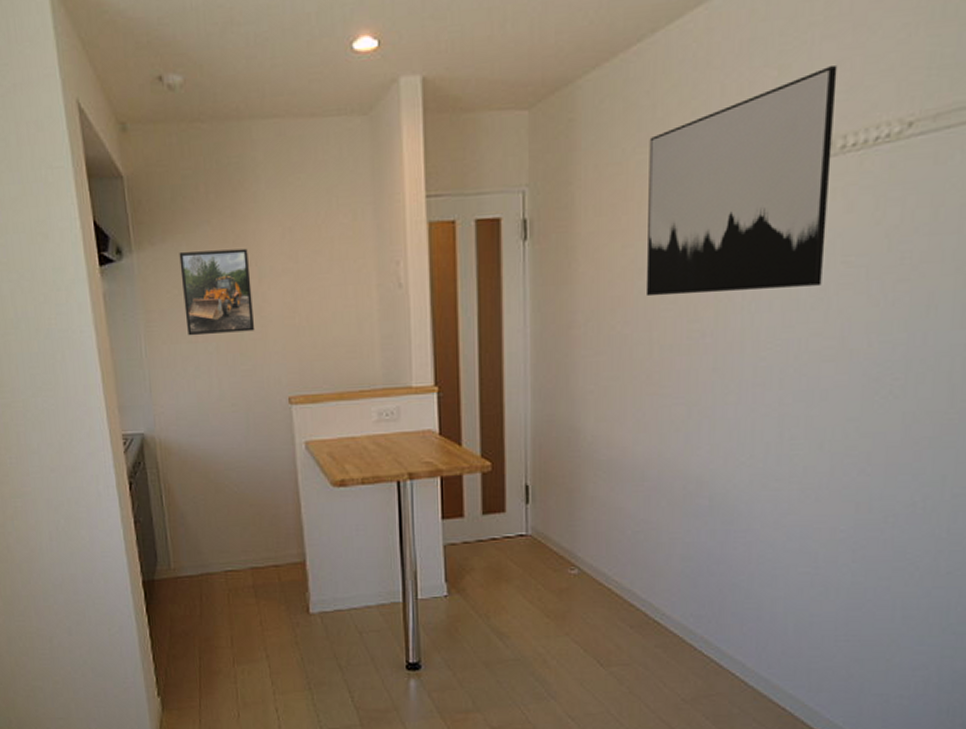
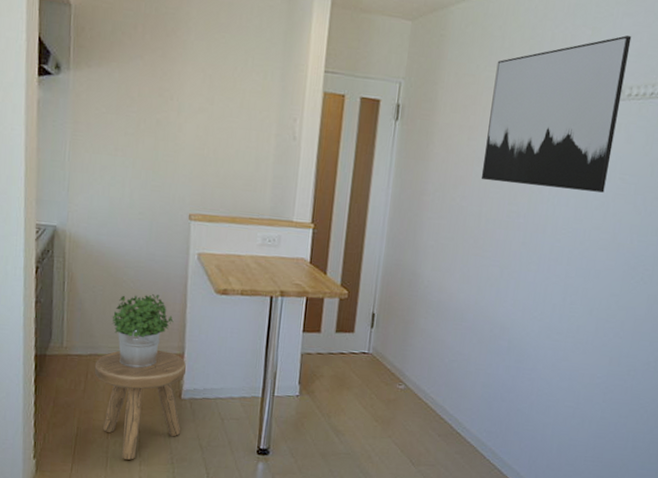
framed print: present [179,248,255,336] -> none [109,77,172,155]
stool: none [208,560,315,689] -> present [94,349,186,460]
potted plant: none [219,497,288,585] -> present [111,294,174,369]

